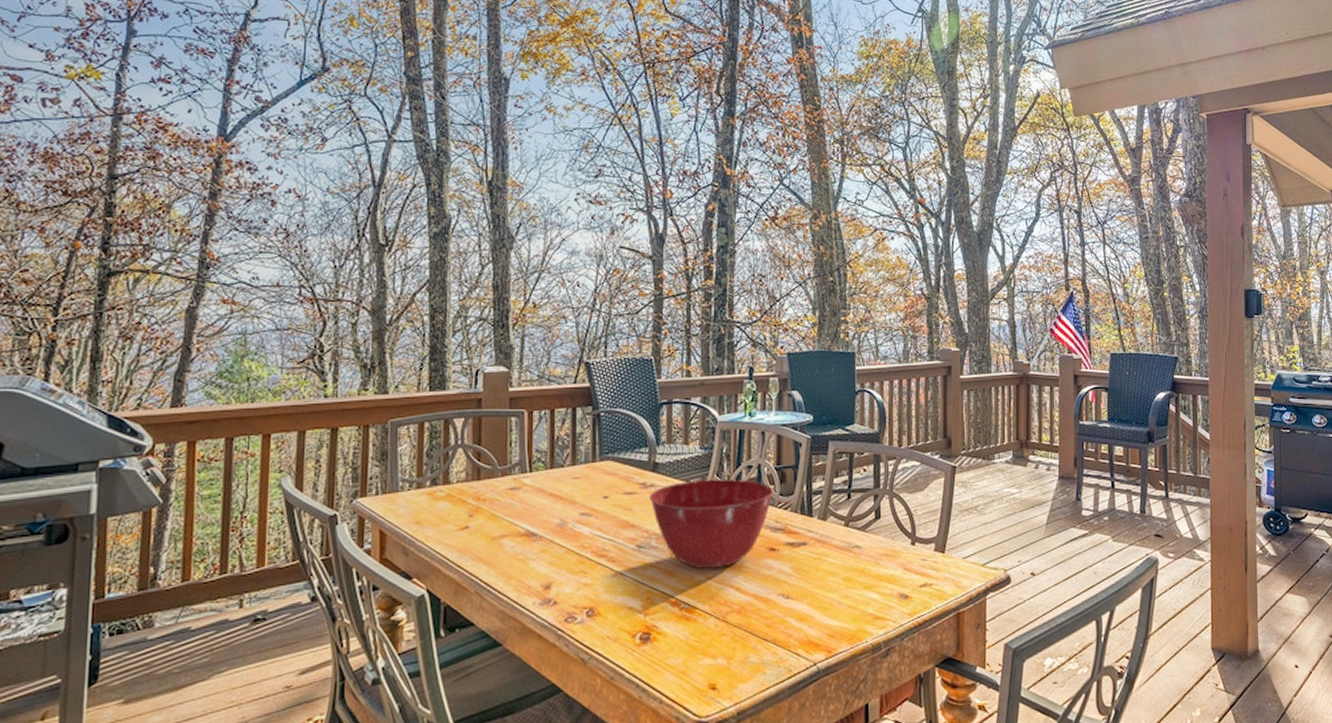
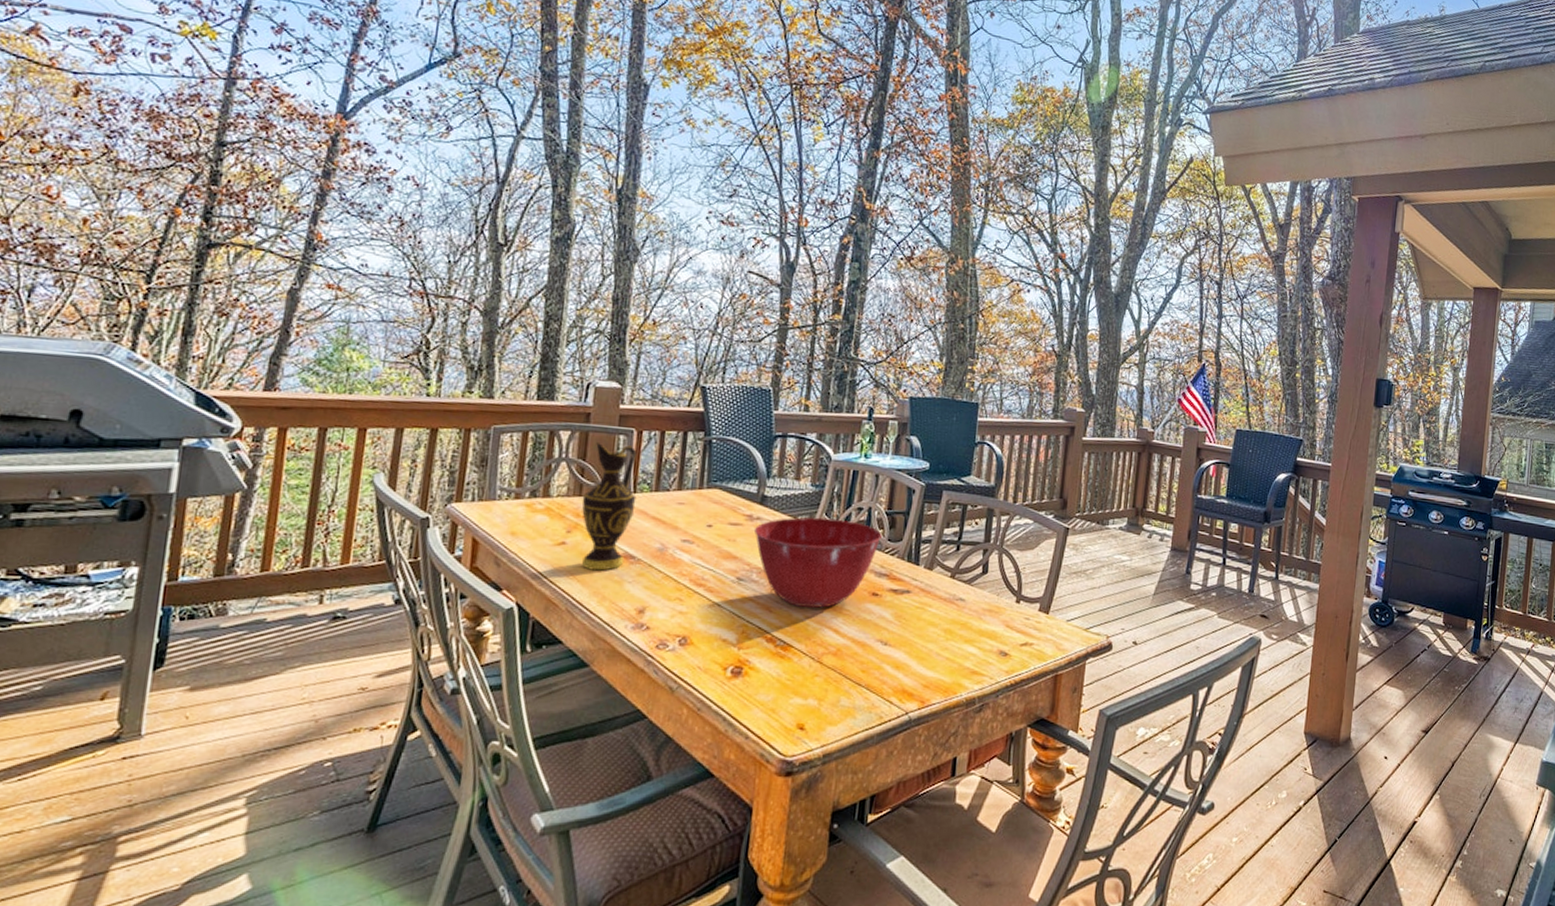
pitcher: none [481,425,533,551] -> present [582,441,637,571]

